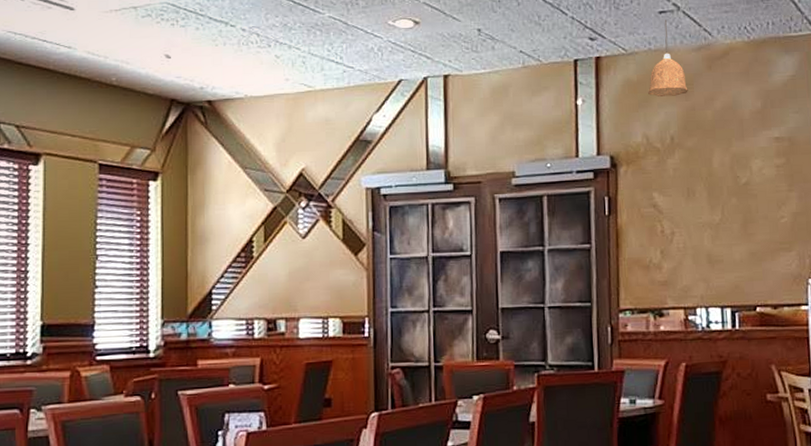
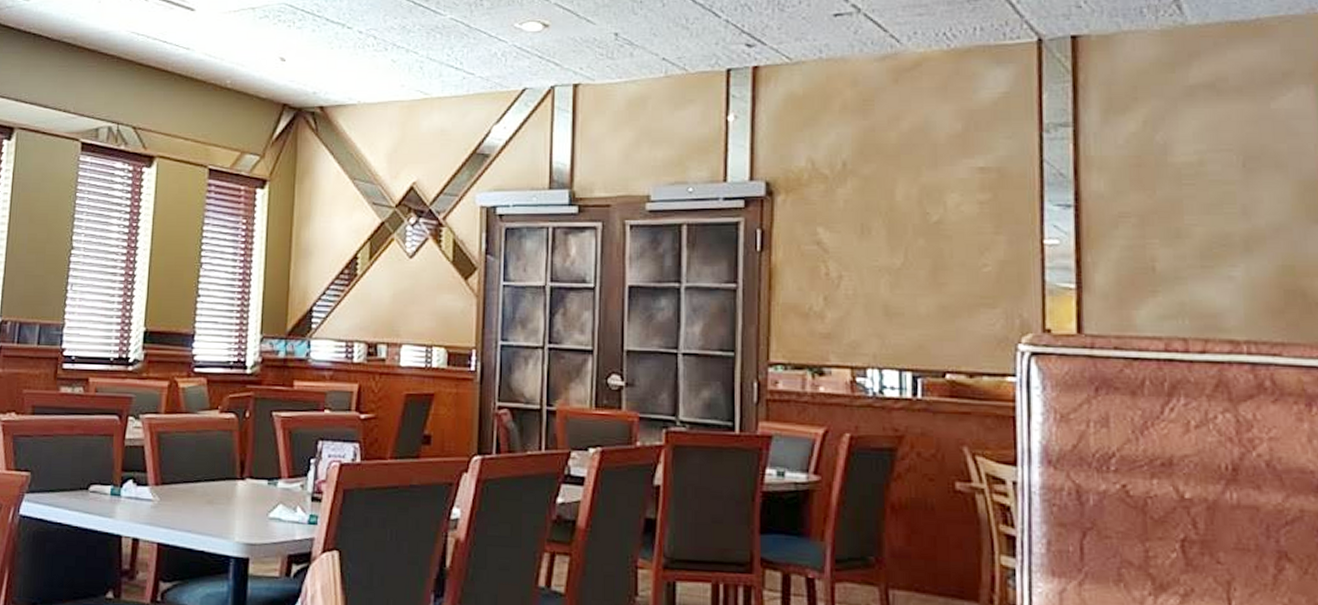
pendant lamp: present [648,20,688,97] -> none [816,24,867,114]

